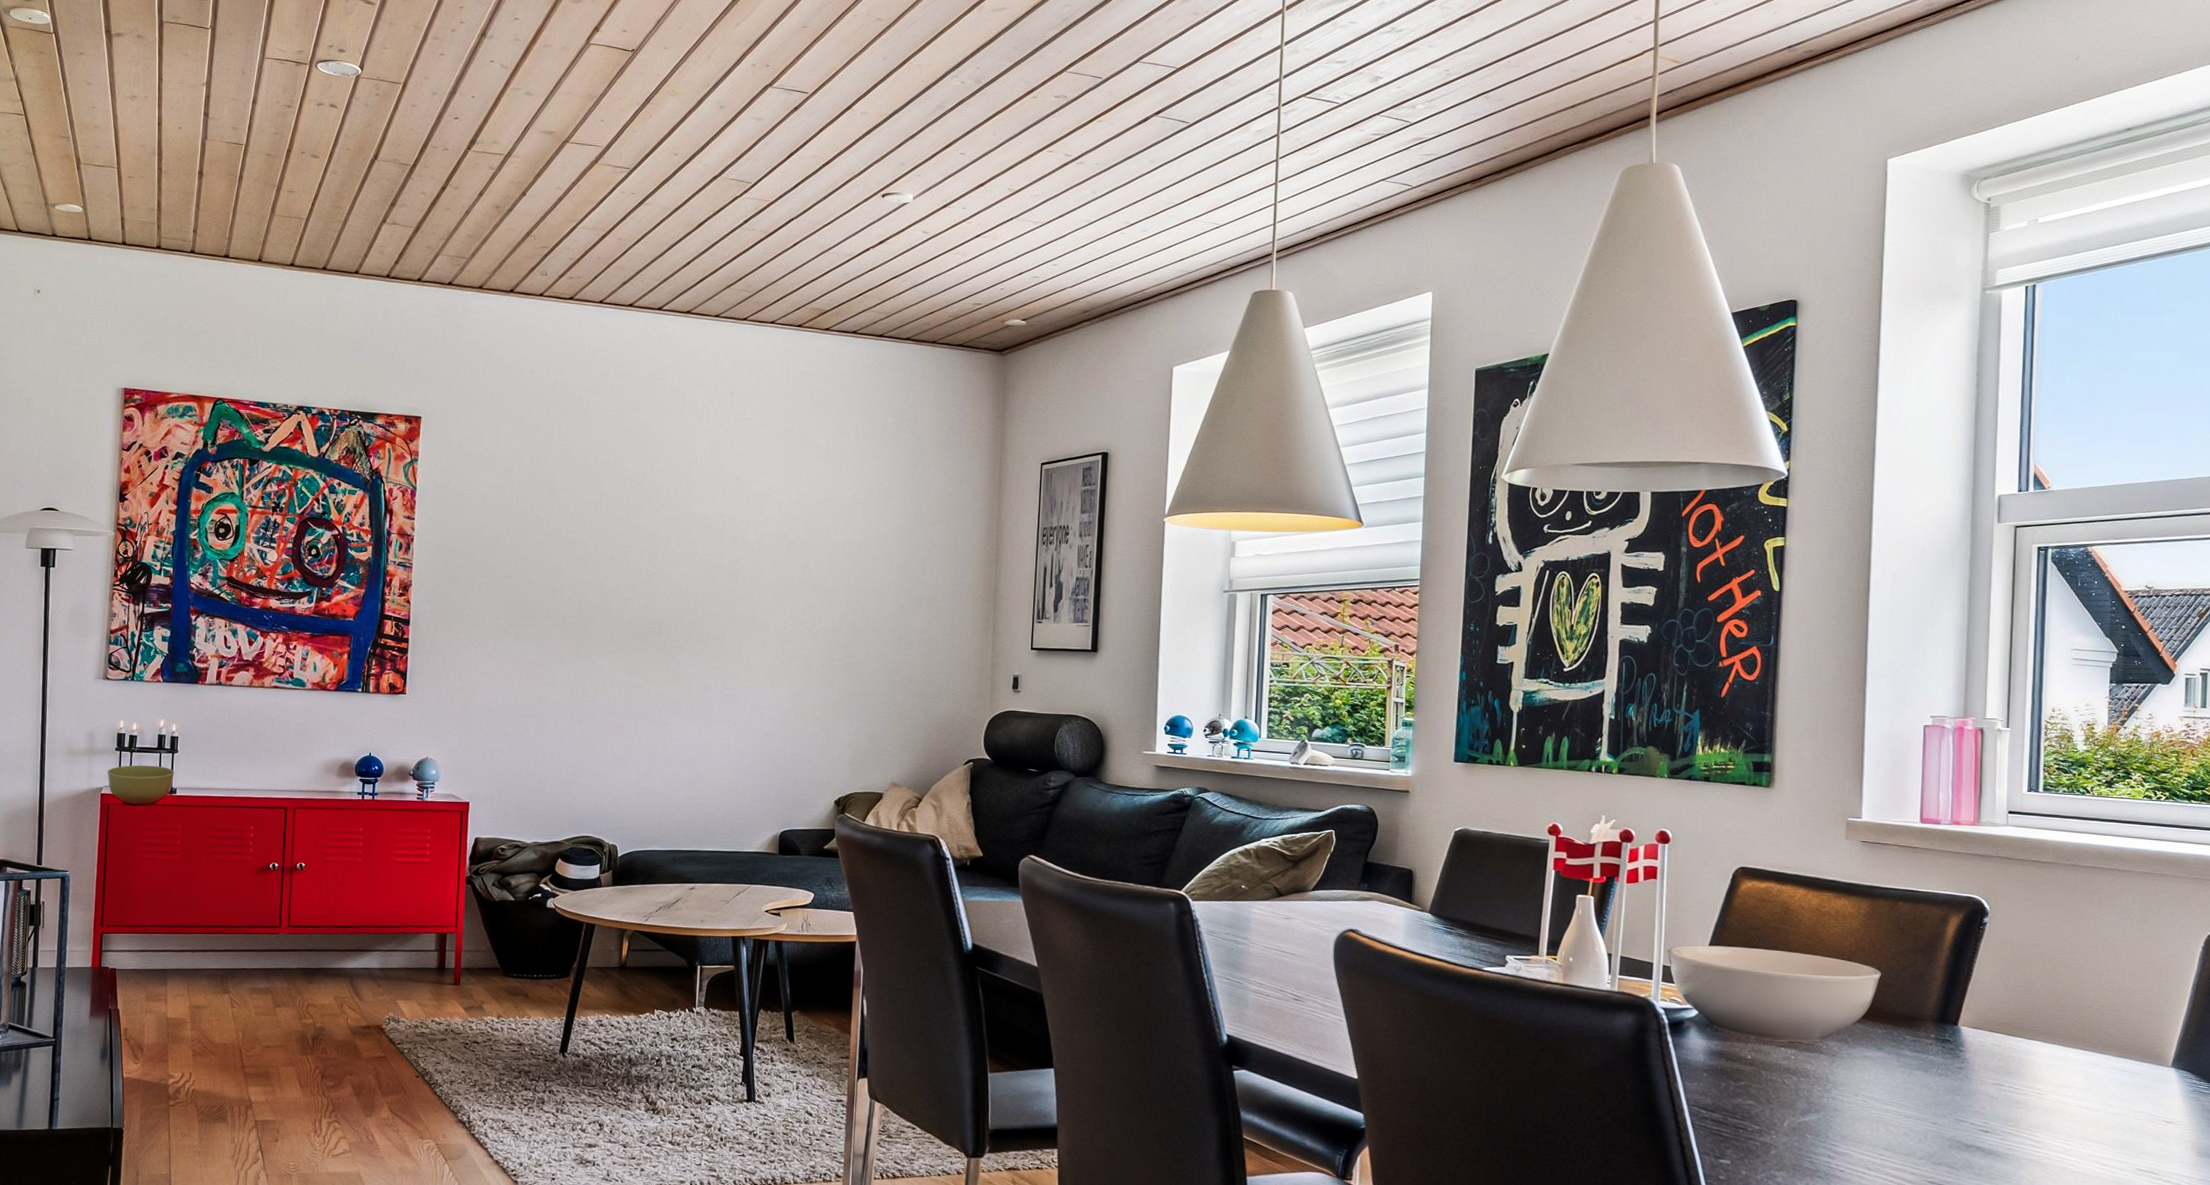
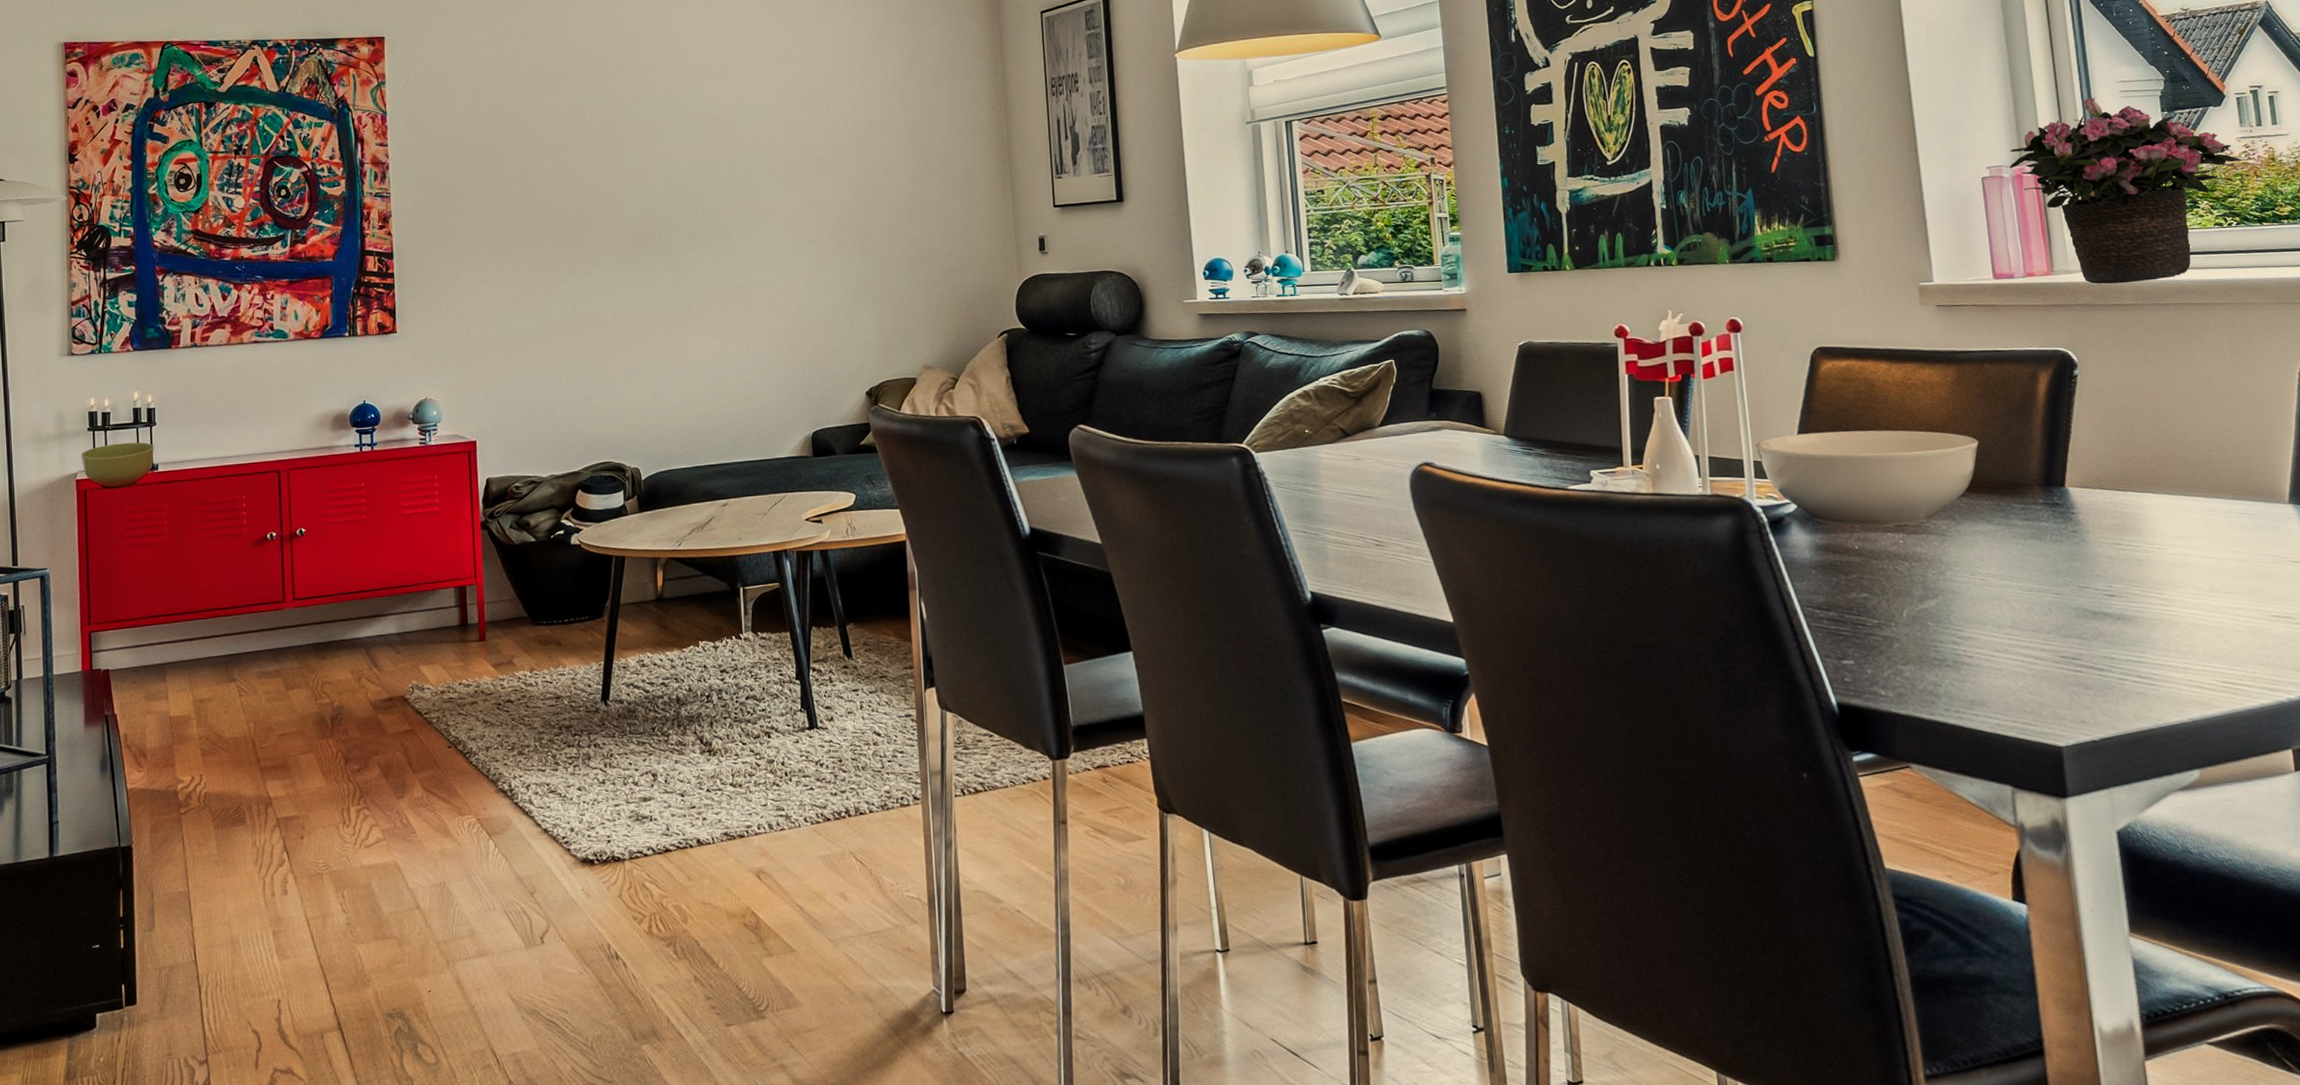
potted flower: none [1953,661,2180,842] -> present [2009,97,2241,284]

